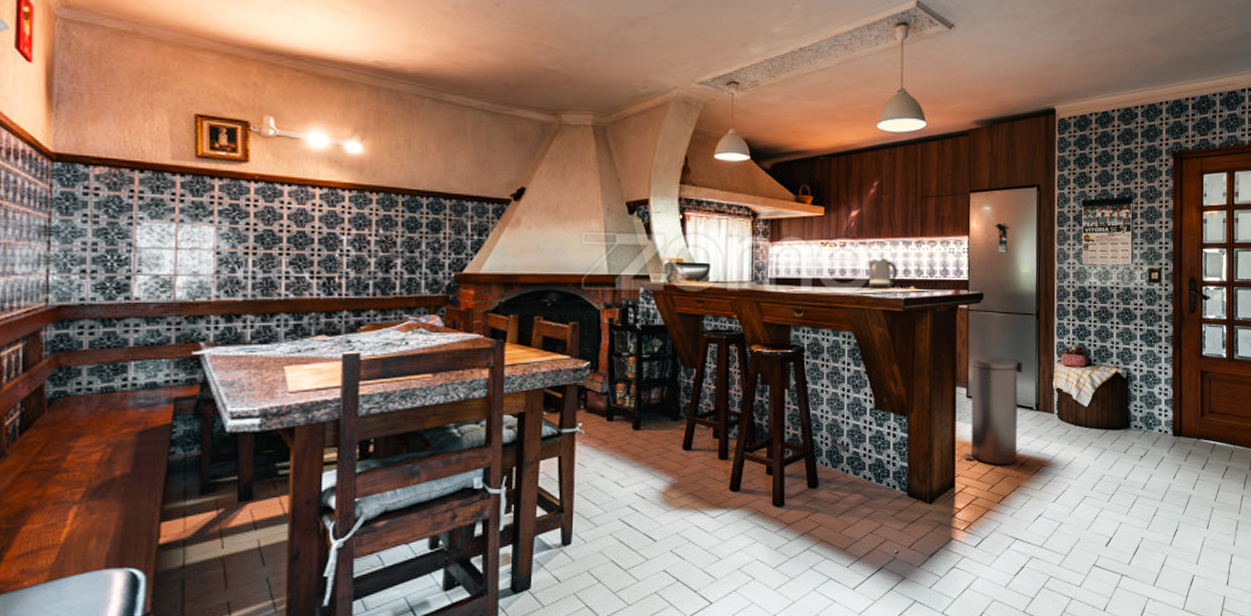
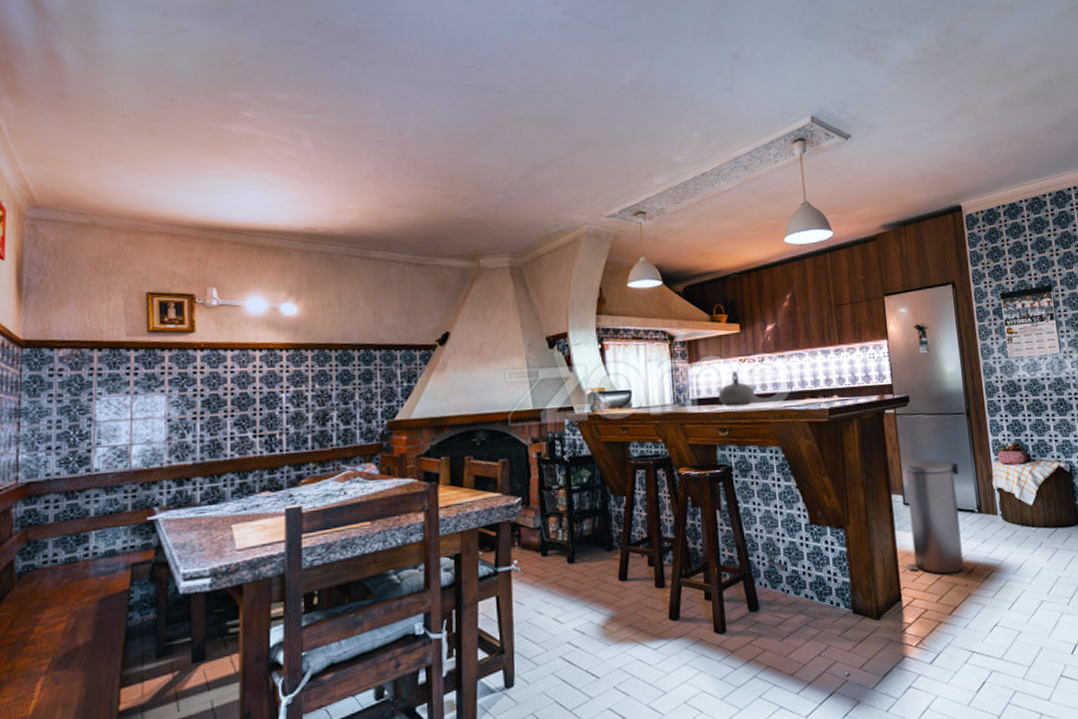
teapot: none [796,253,834,290] -> present [718,370,756,408]
kettle: present [868,257,898,290] -> none [789,368,820,403]

